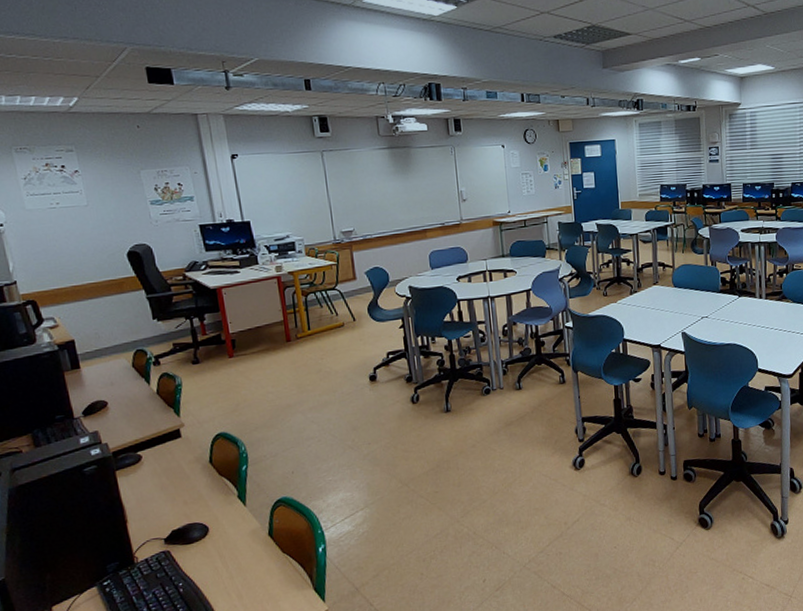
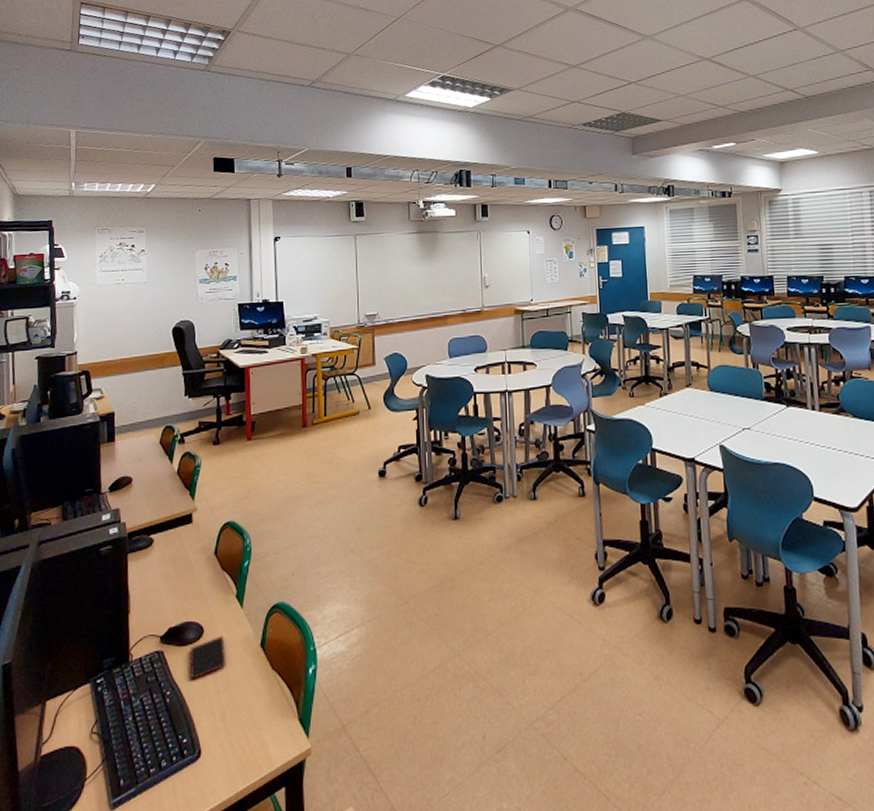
smartphone: none [197,531,236,570] -> present [189,636,226,679]

